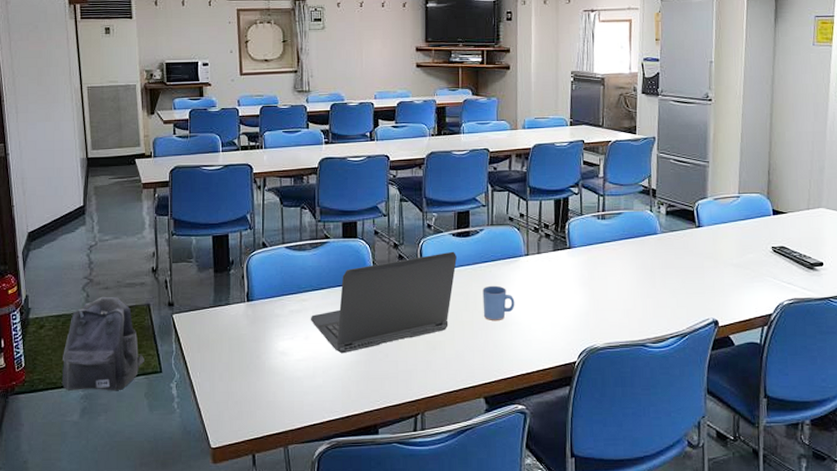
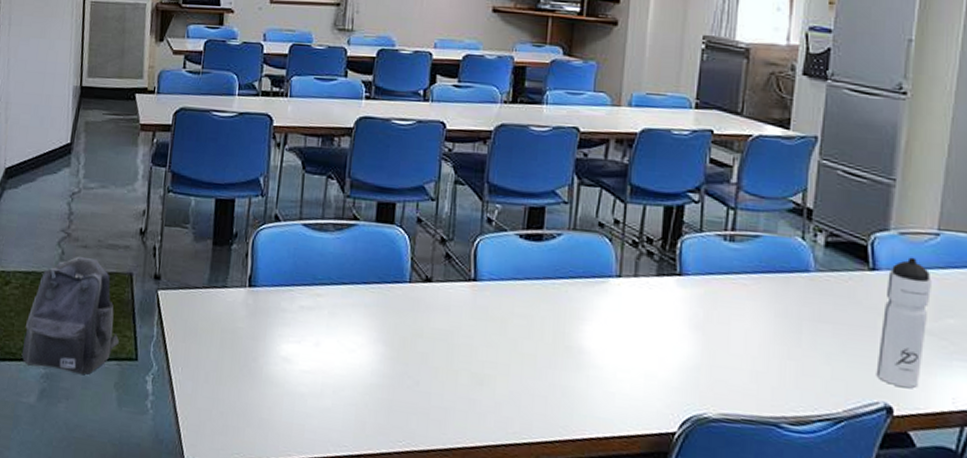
laptop computer: present [310,251,457,354] -> none [324,257,522,372]
mug: present [482,285,515,320] -> none [551,310,597,360]
water bottle: none [705,215,737,306] -> present [876,257,931,389]

